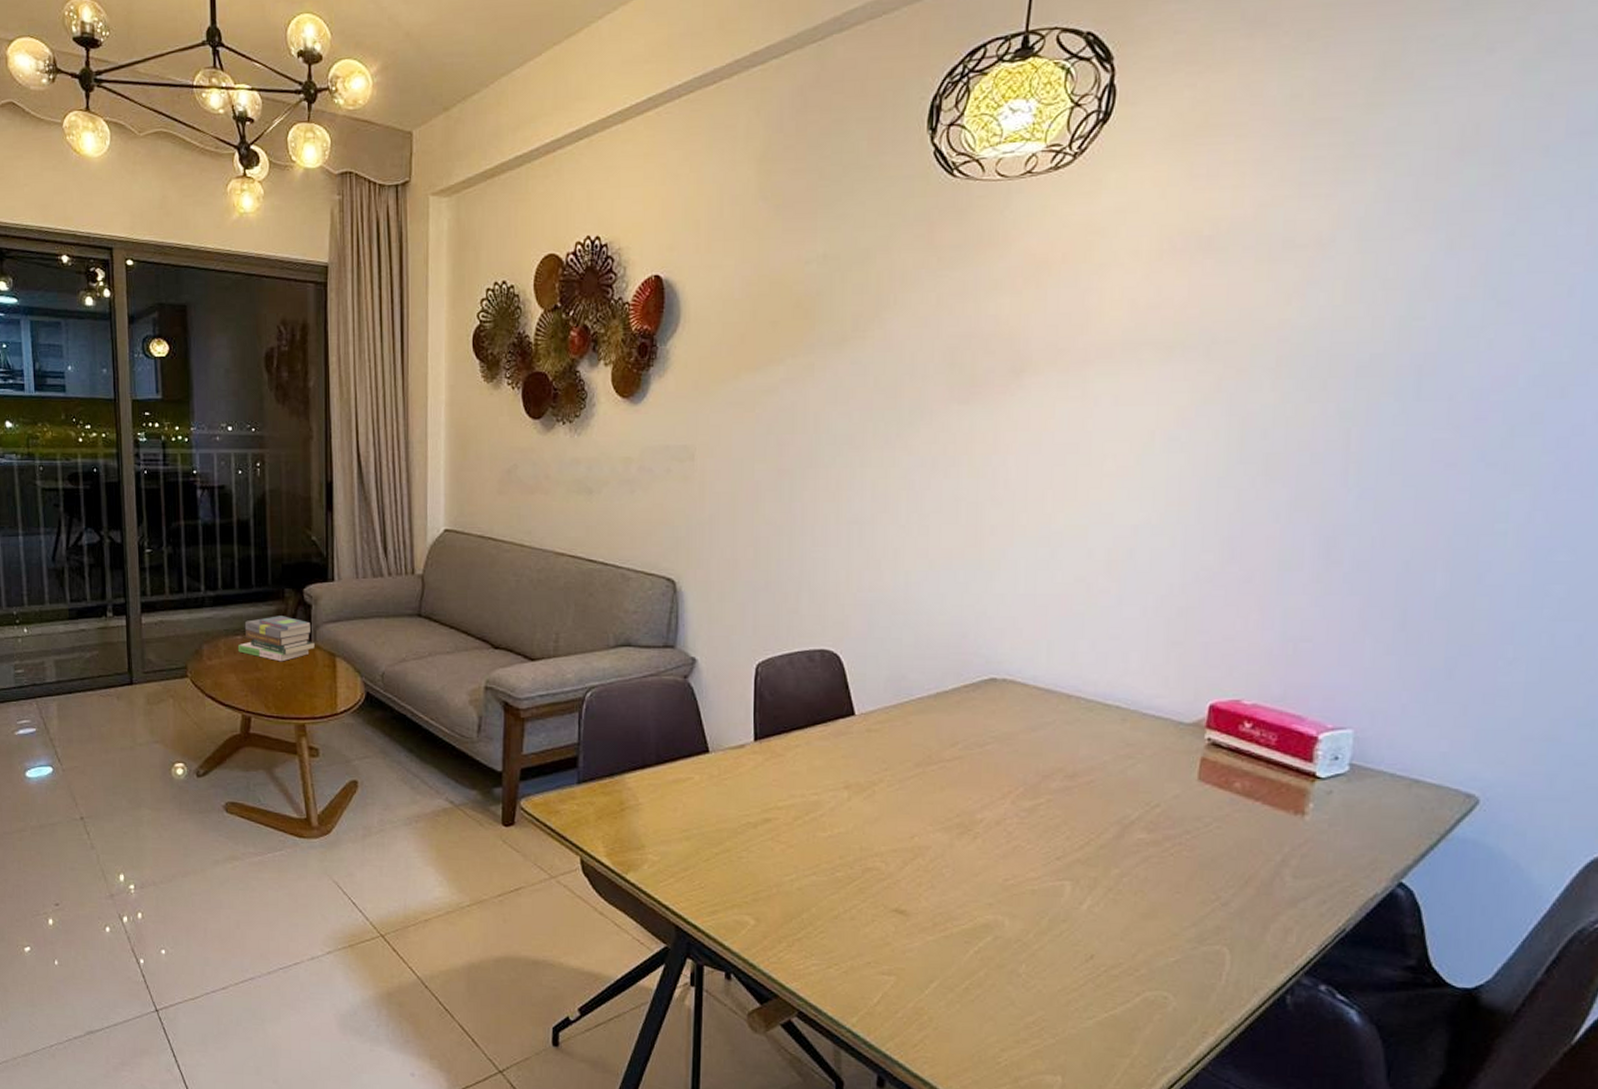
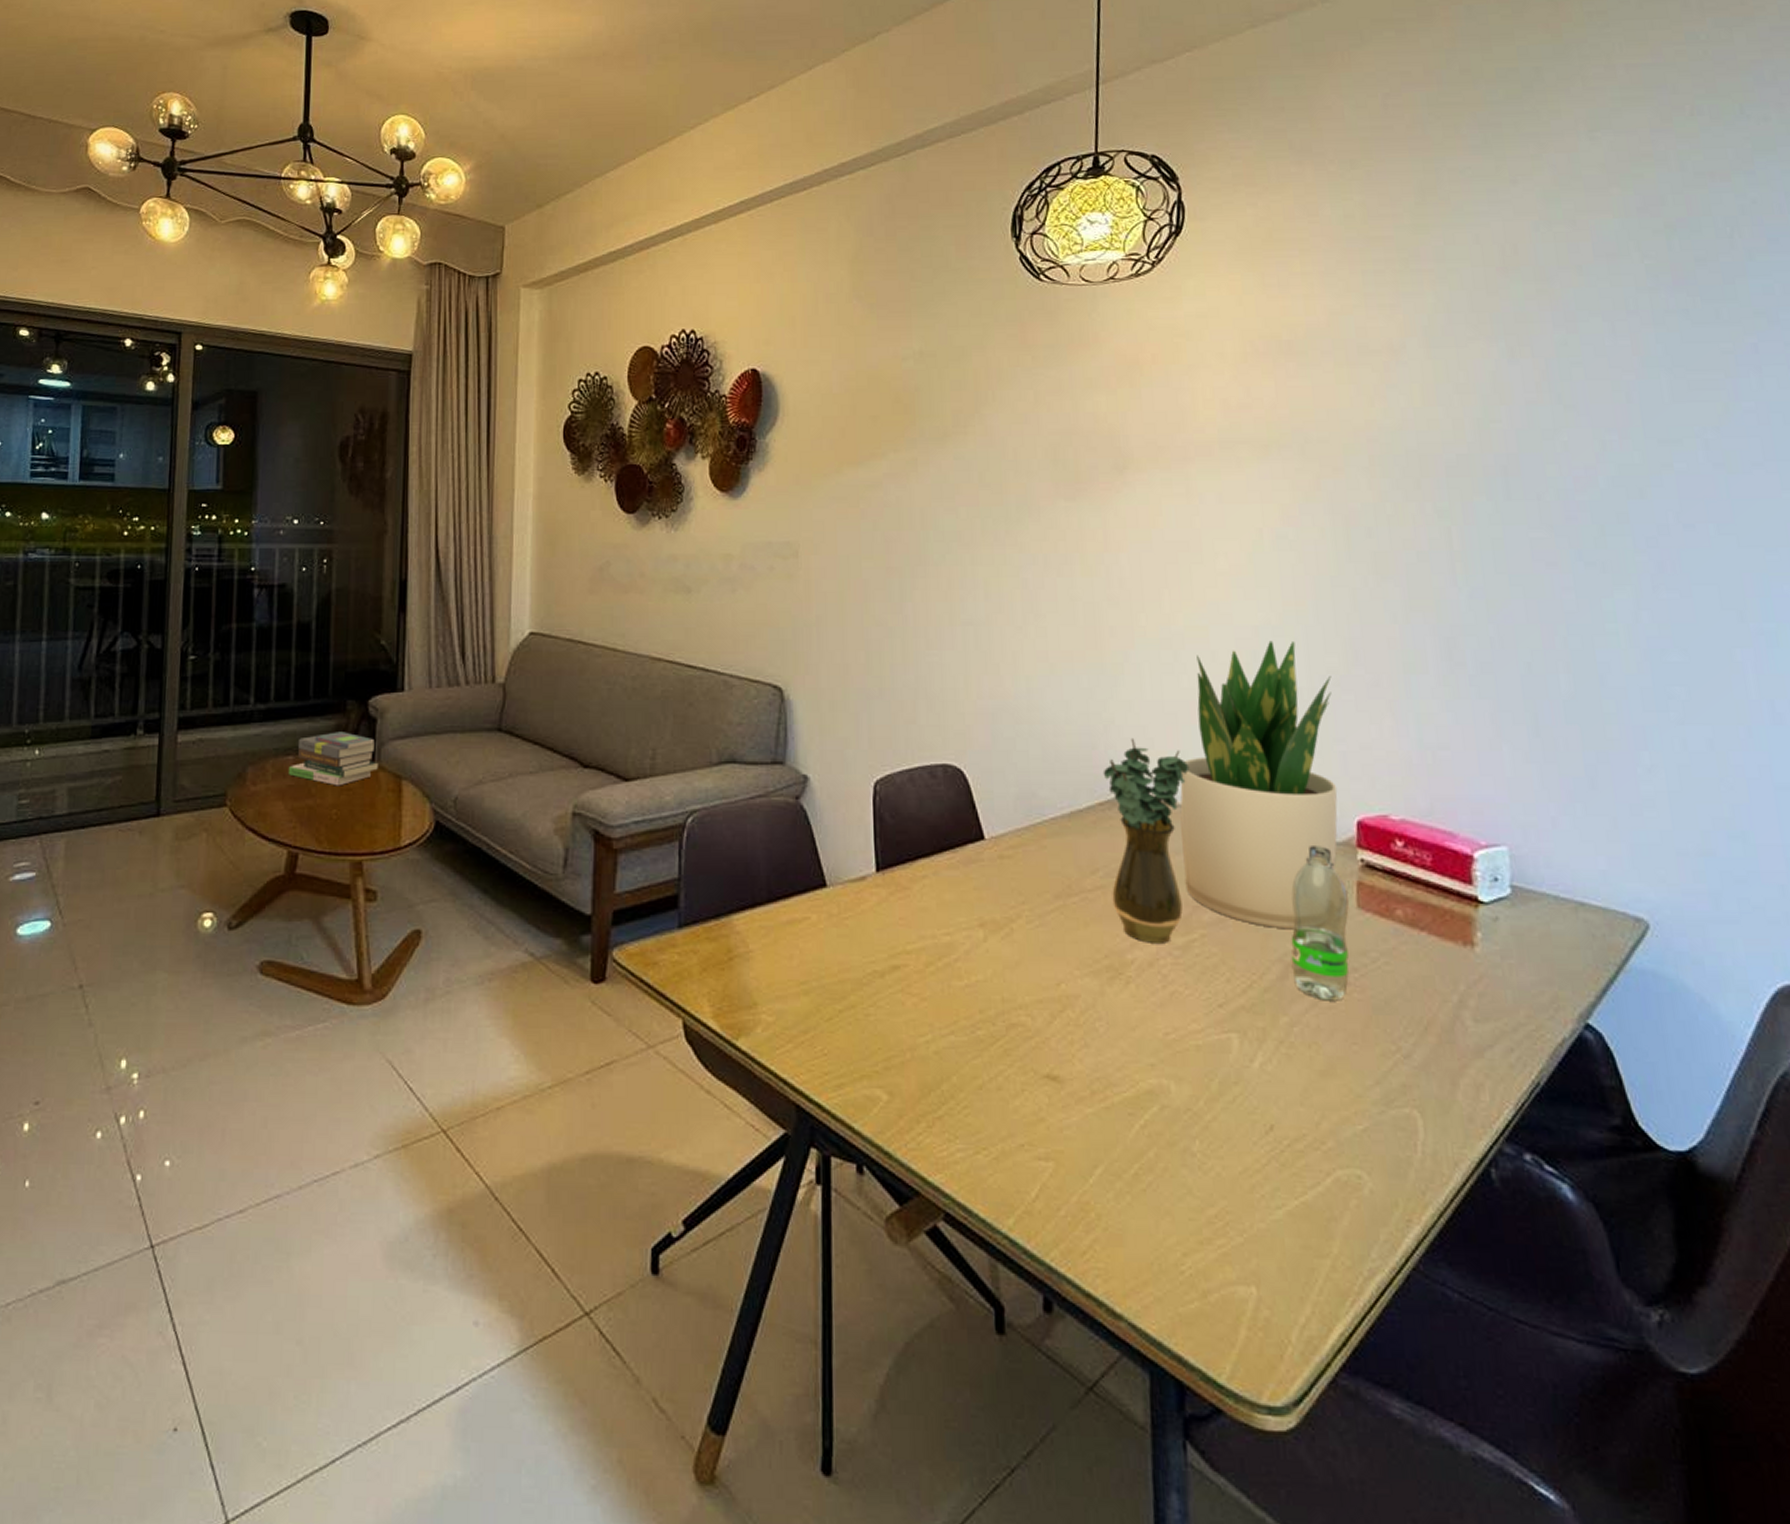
vase: none [968,628,1054,806] -> present [1102,737,1190,943]
planter: none [1038,539,1205,797] -> present [1180,640,1338,930]
bottle: none [1128,726,1191,858] -> present [1290,846,1350,1001]

